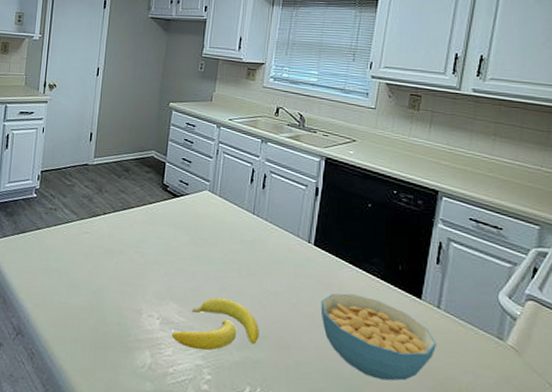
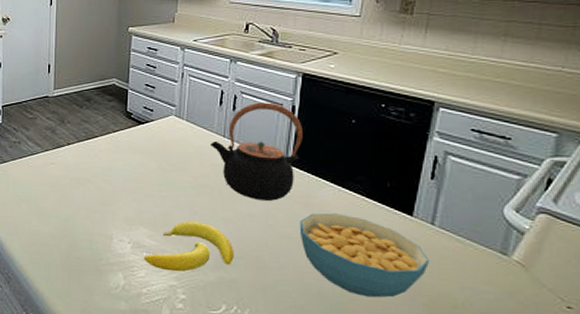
teapot: none [241,182,325,280] -> present [211,102,303,201]

